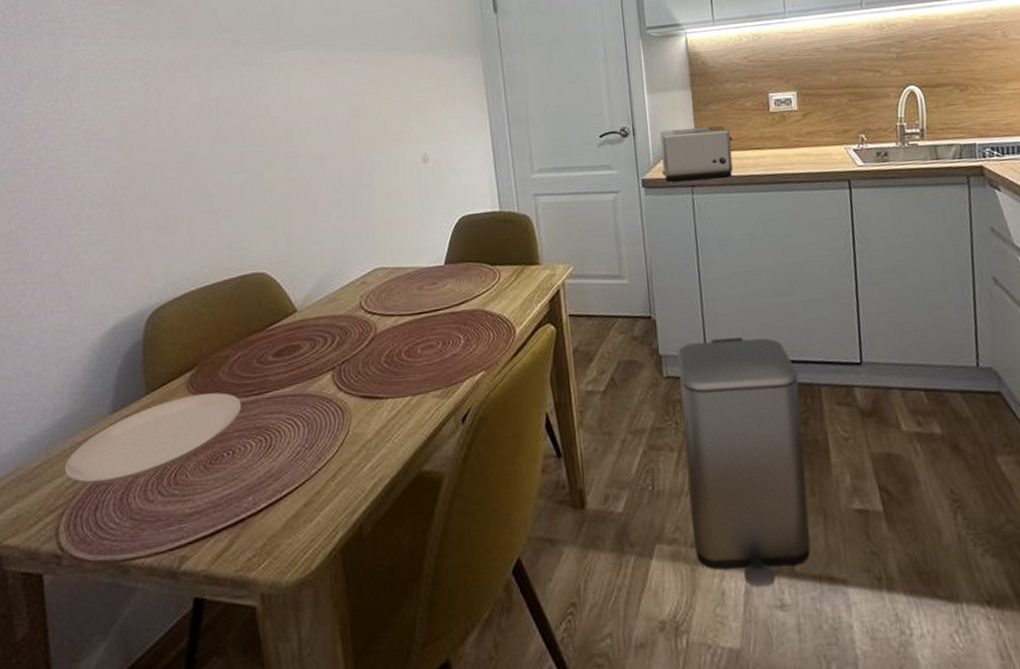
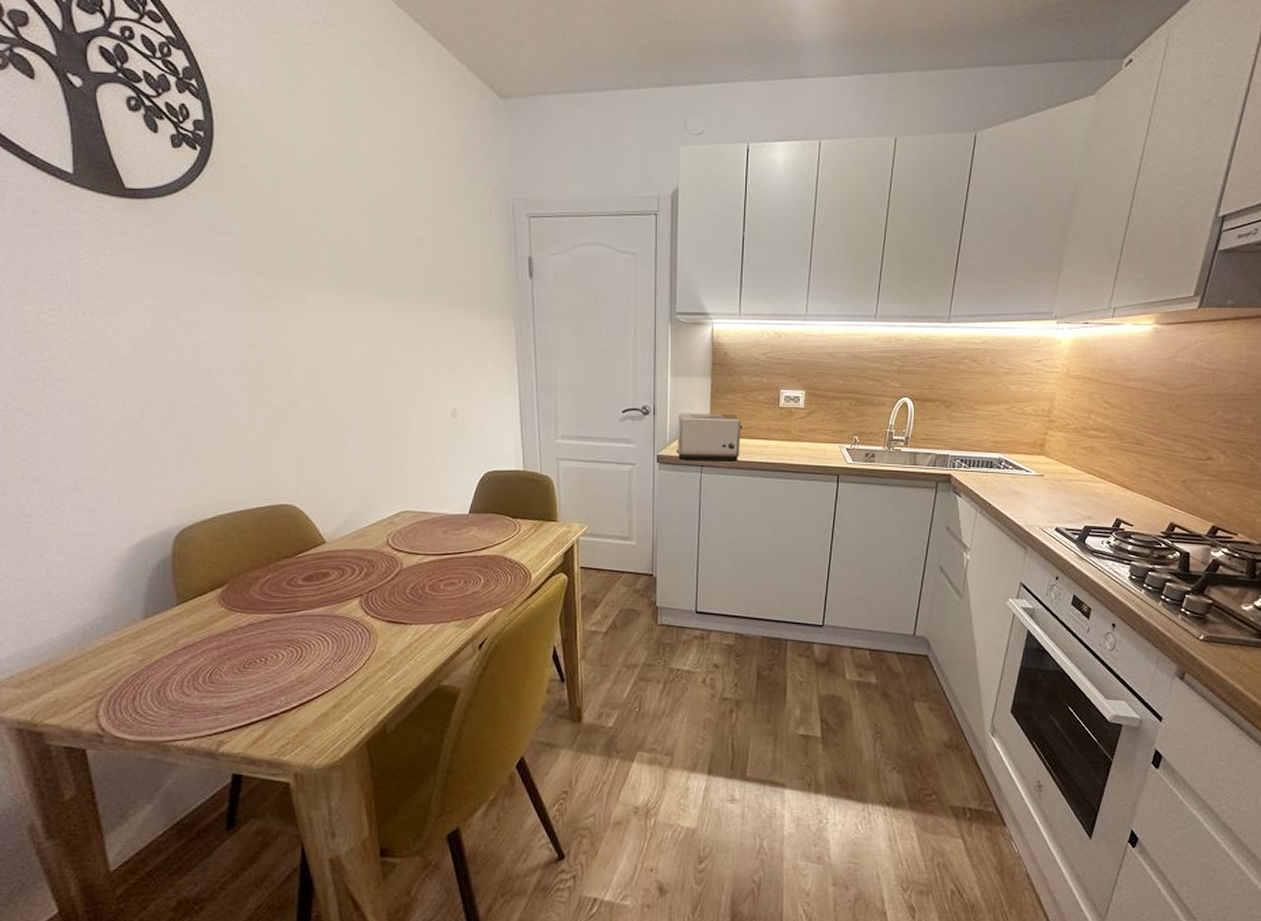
plate: present [64,392,242,484] -> none [99,608,273,678]
pedal bin: present [677,337,811,588] -> none [668,597,770,786]

